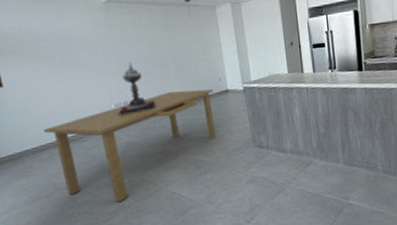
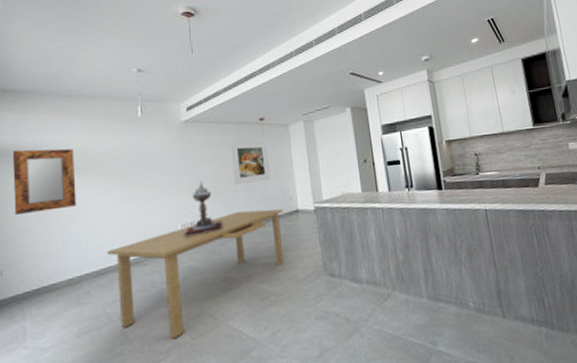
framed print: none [156,23,200,66] -> present [230,141,270,184]

